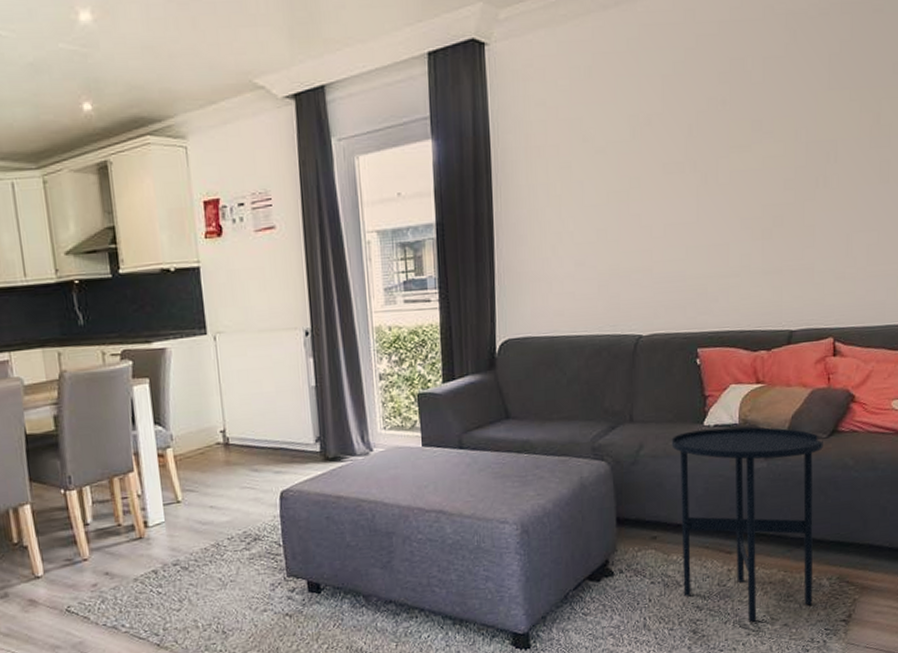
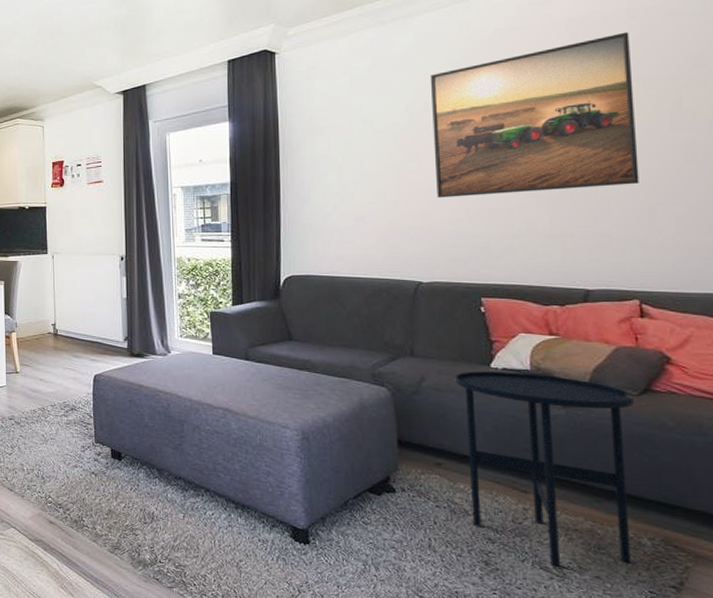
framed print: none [653,31,842,233] -> present [430,32,639,198]

